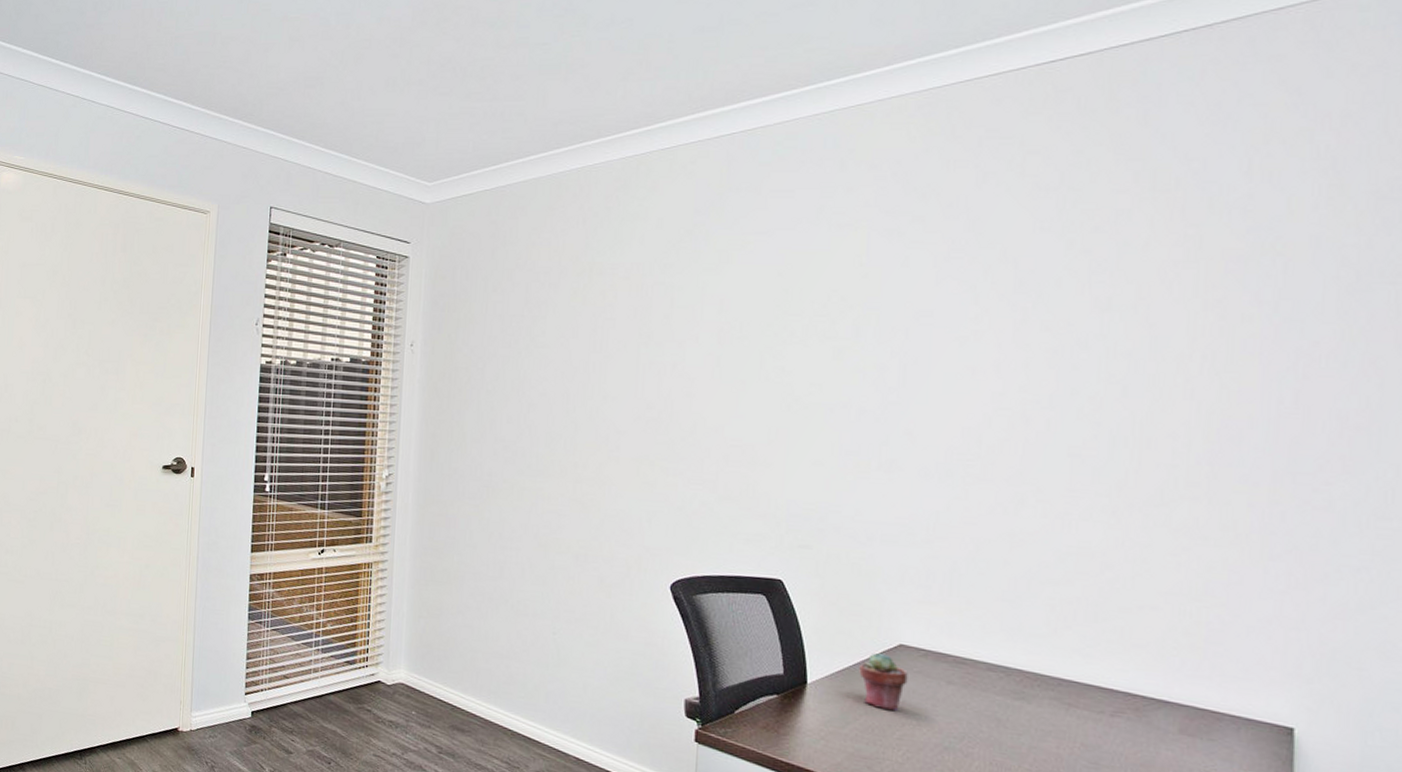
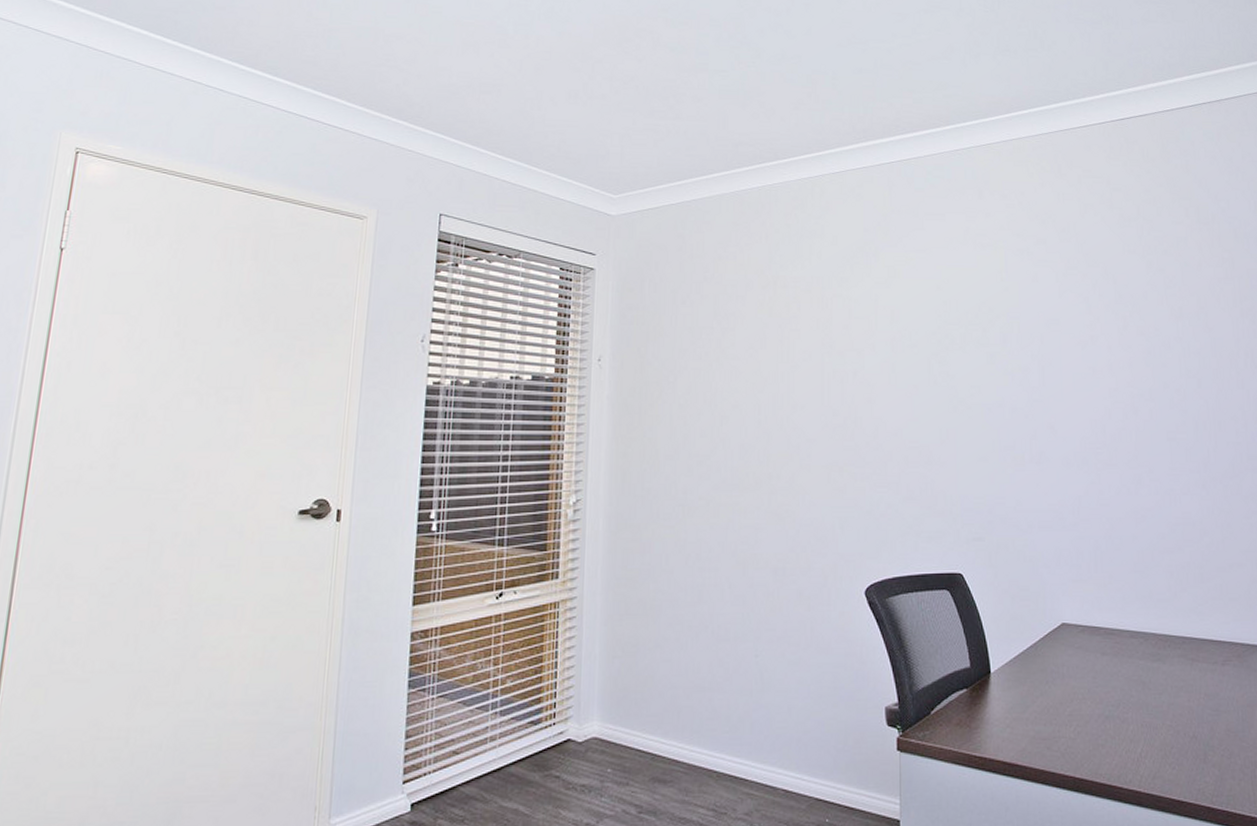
potted succulent: present [859,652,908,712] -> none [1032,633,1072,689]

